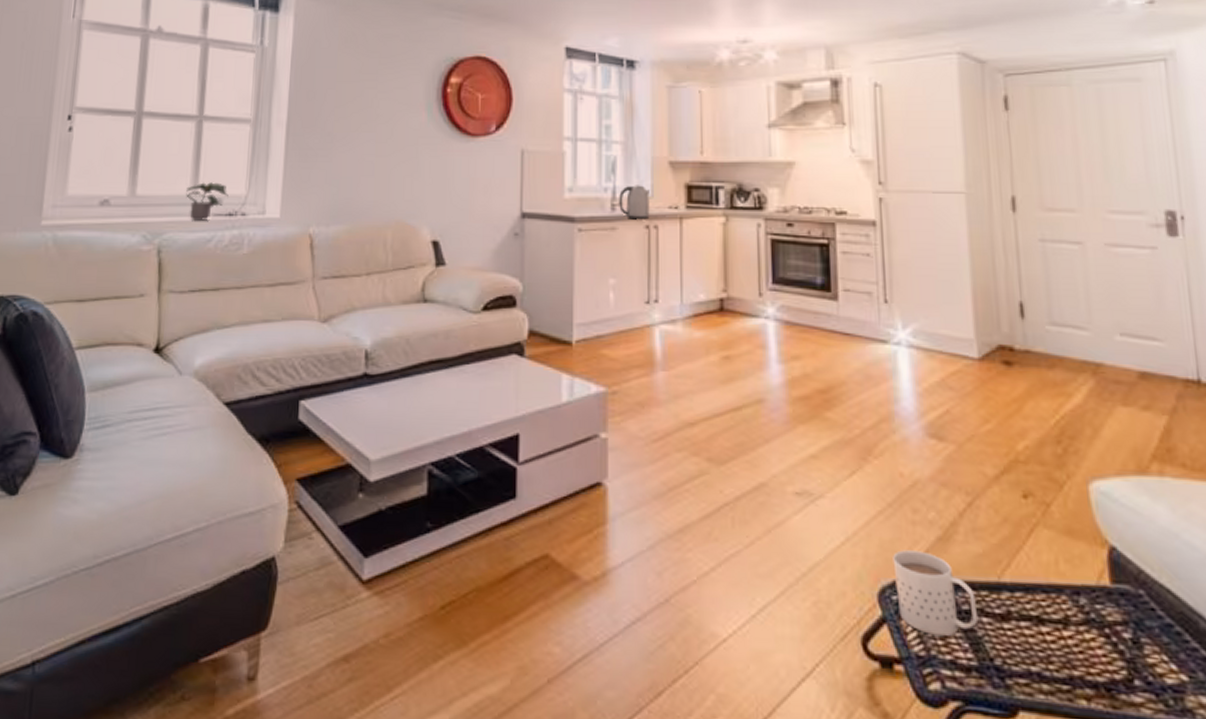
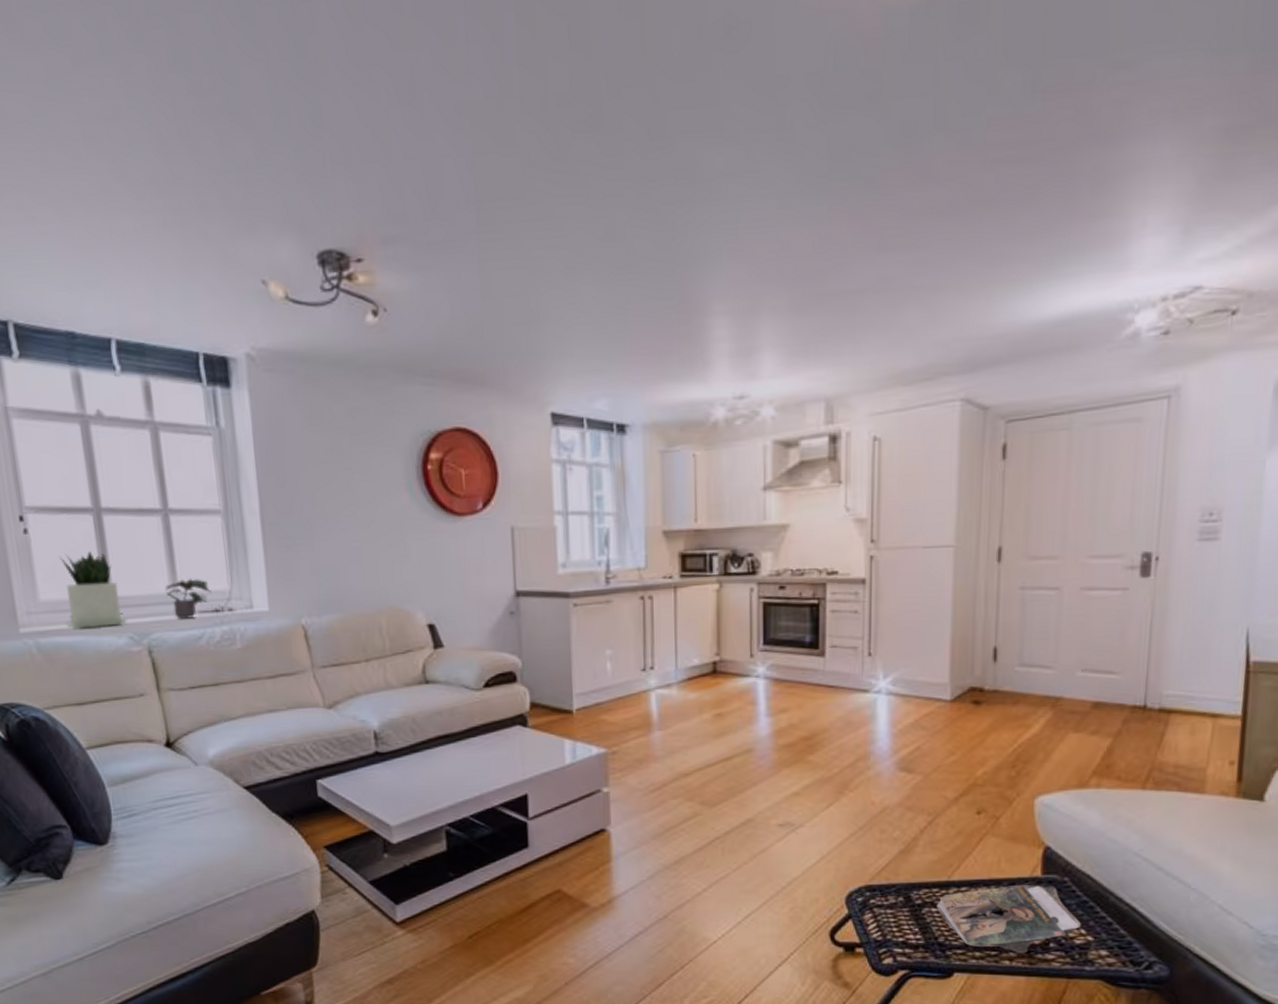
planter: none [87,151,144,225] -> present [60,551,127,629]
kettle: present [619,185,650,220] -> none [613,556,644,592]
mug: present [893,550,979,636] -> none [860,862,929,924]
magazine: none [987,593,1171,692] -> present [936,884,1082,954]

